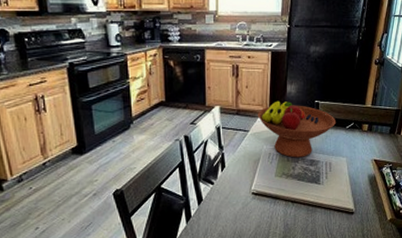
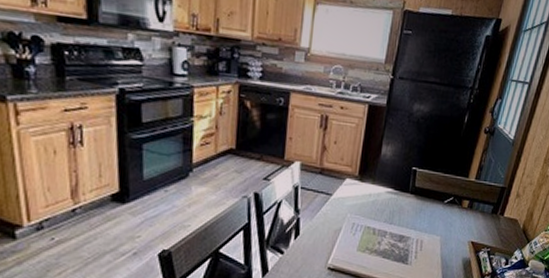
fruit bowl: present [258,100,336,158] -> none [344,162,433,232]

